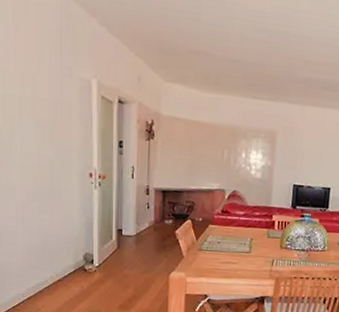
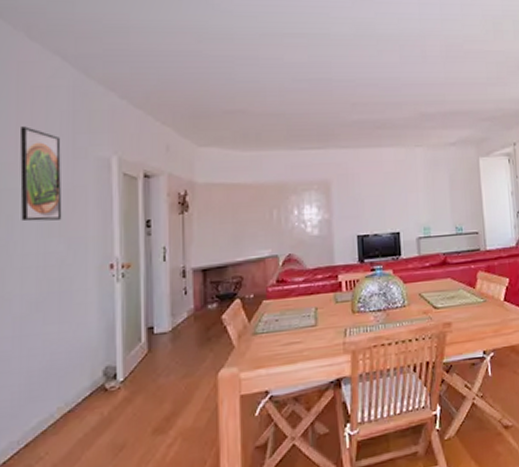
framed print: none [17,39,52,129] -> present [20,126,62,222]

